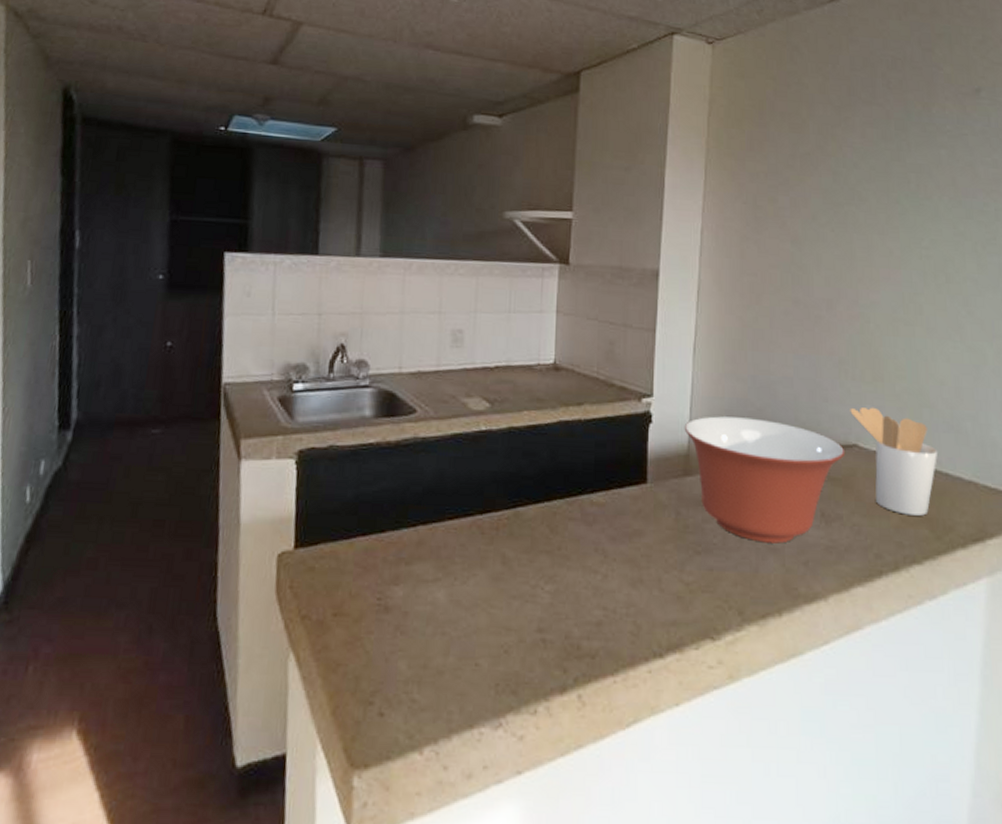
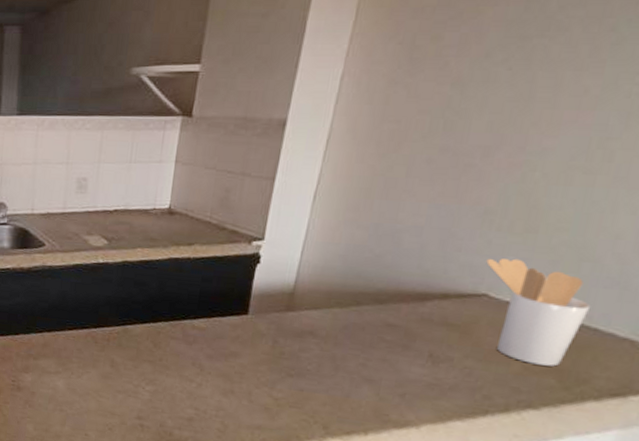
mixing bowl: present [684,416,846,544] -> none [292,260,471,376]

